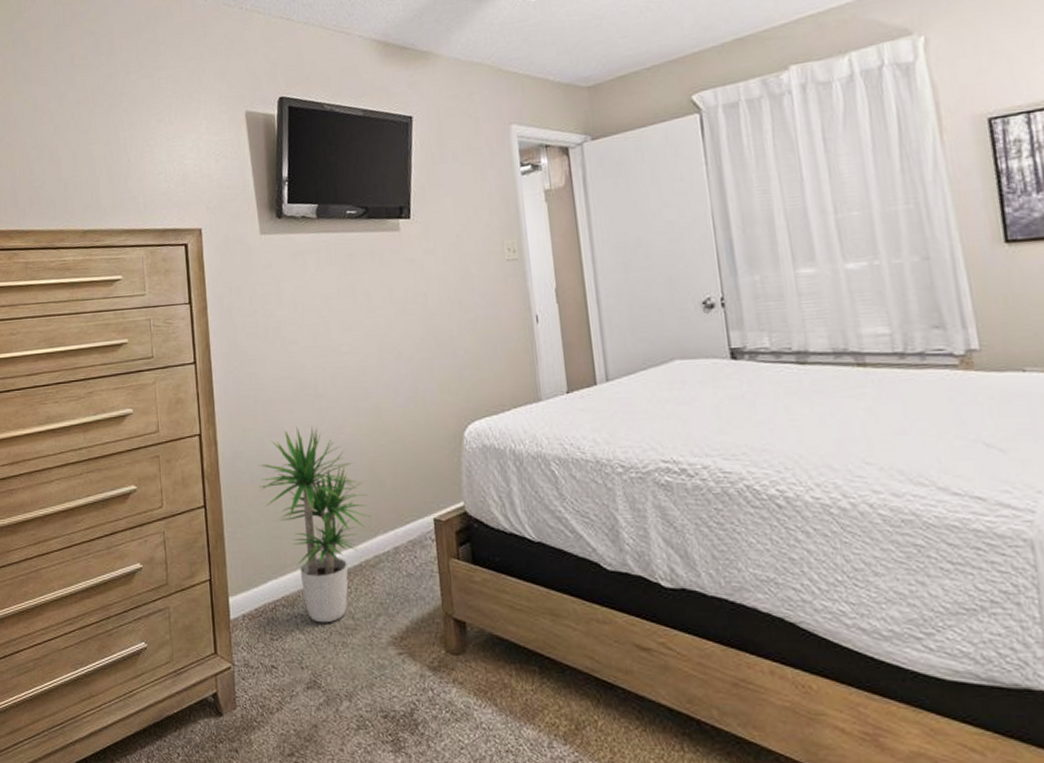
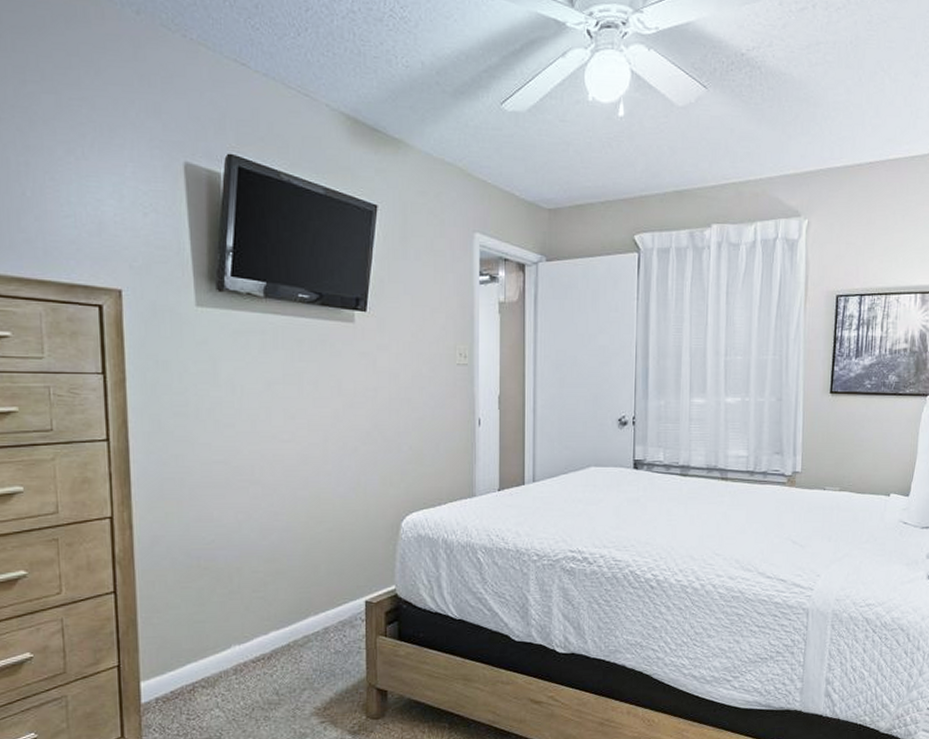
potted plant: present [258,426,374,623] -> none [181,512,305,701]

